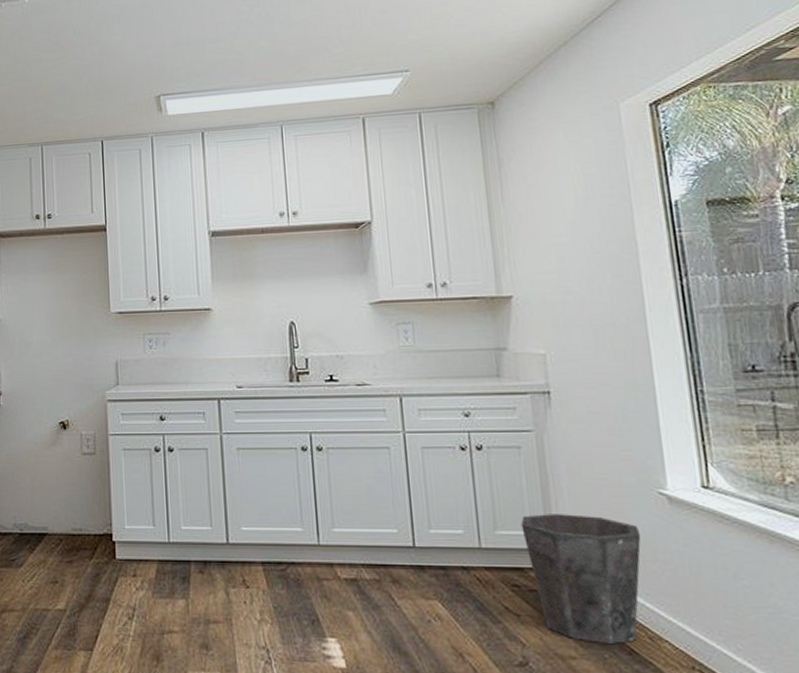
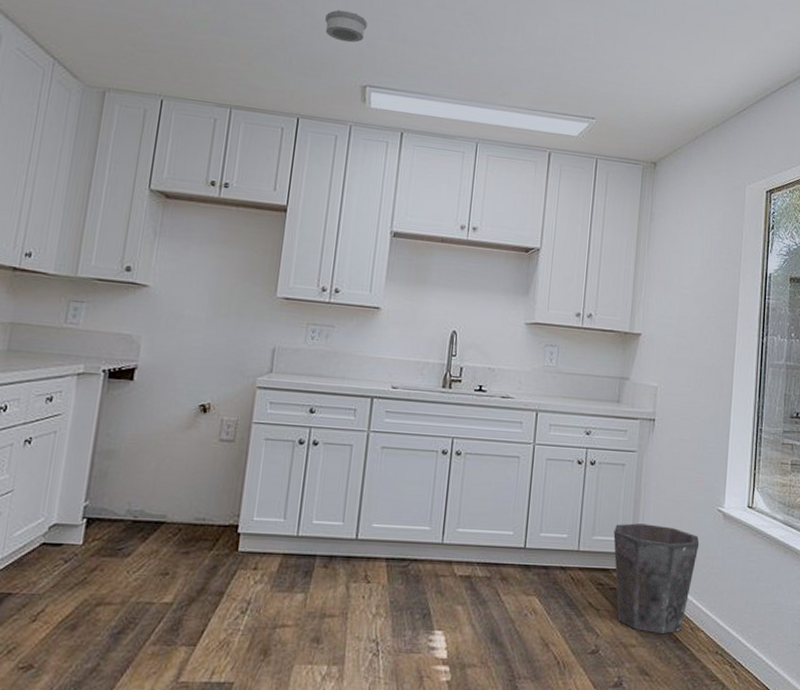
smoke detector: none [111,28,151,60] -> present [325,9,368,43]

